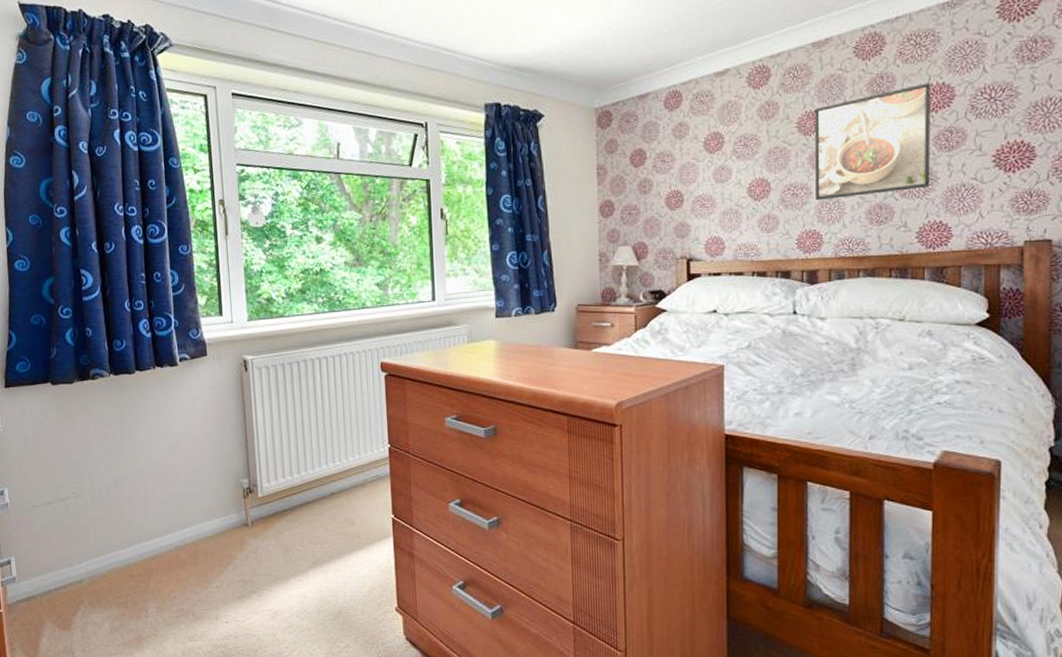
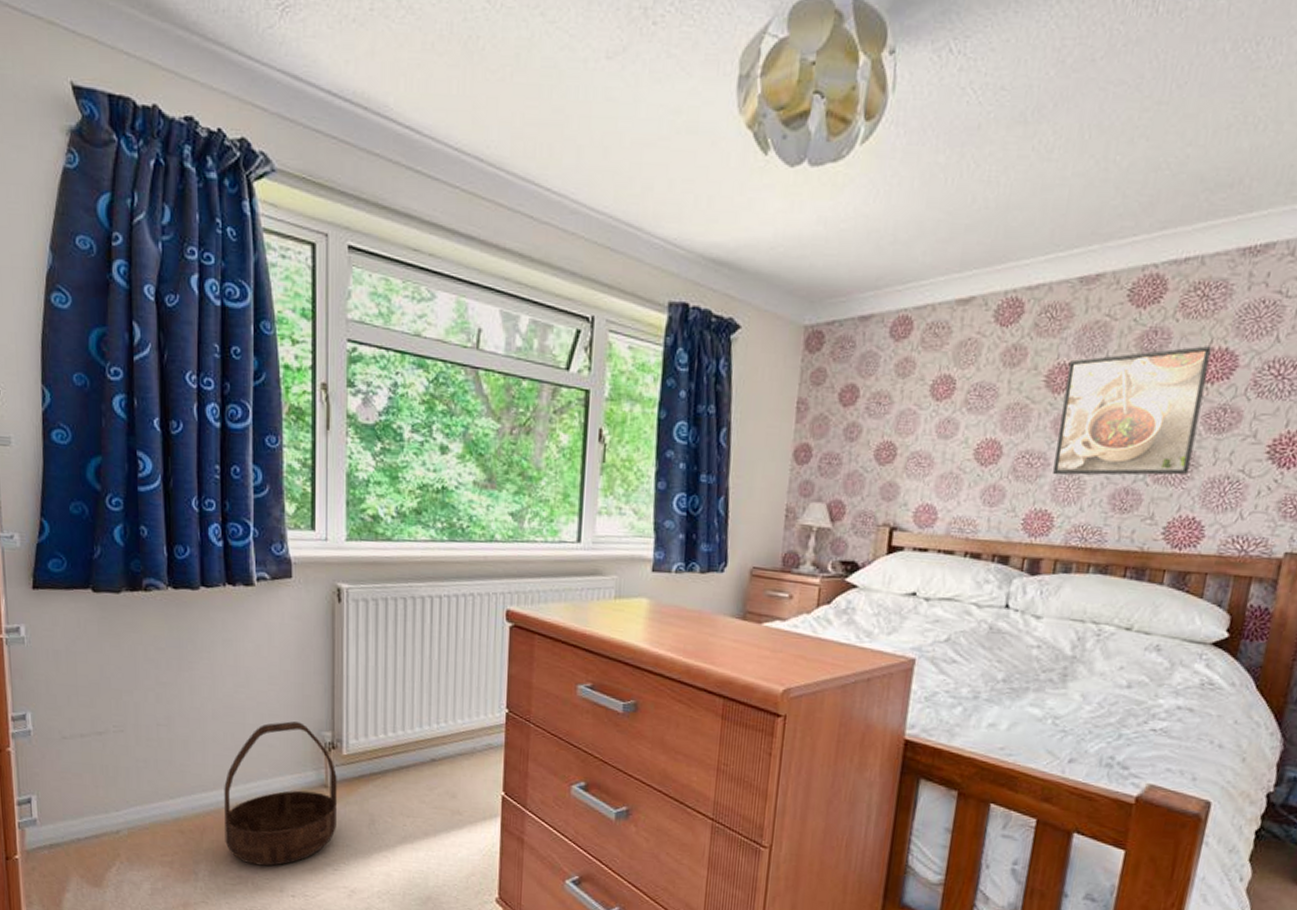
basket: none [164,473,258,599] -> present [224,721,337,866]

